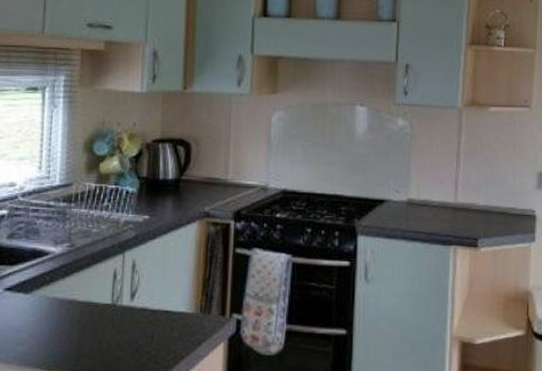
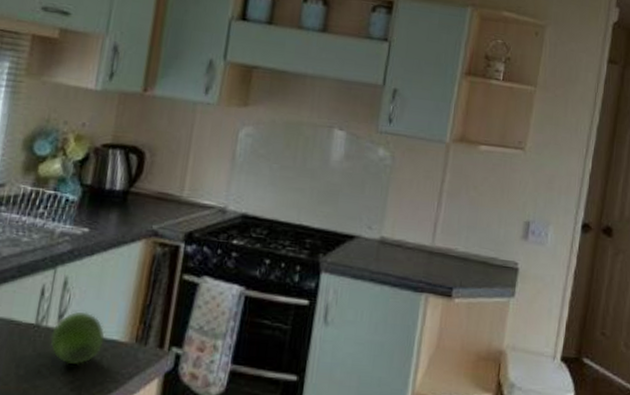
fruit: none [126,289,173,337] -> present [50,311,106,366]

